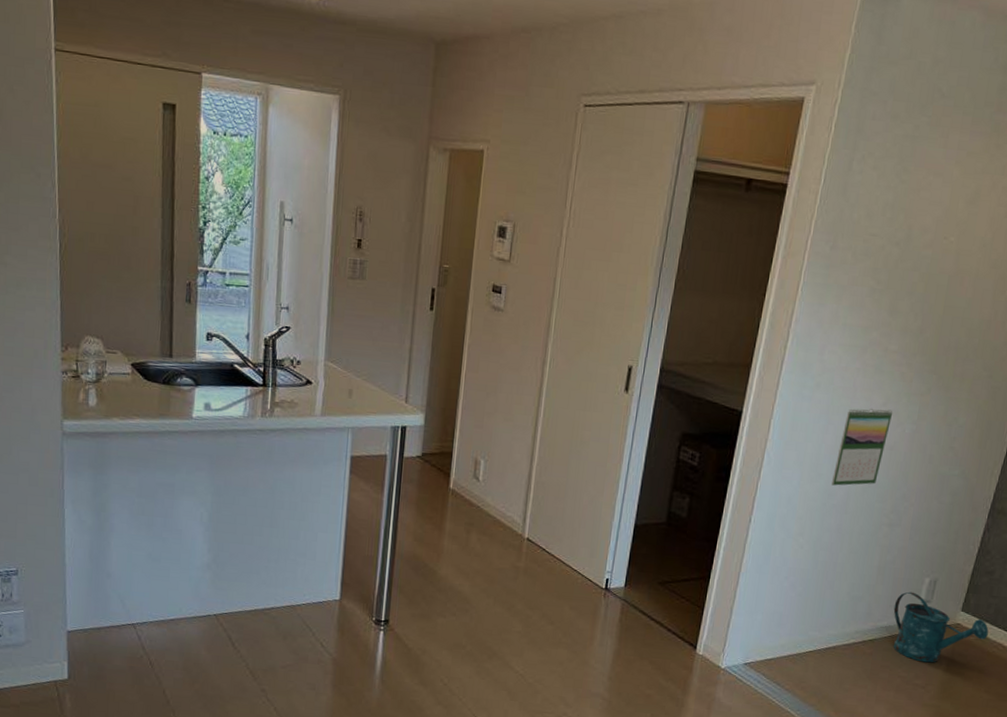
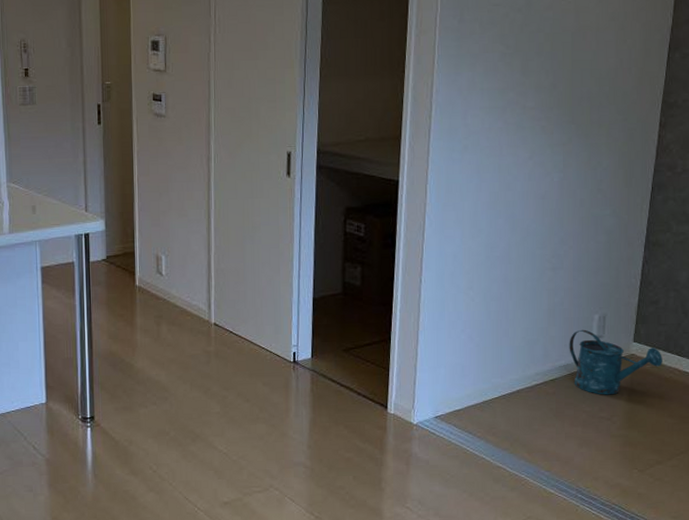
calendar: present [832,408,893,486] -> none [492,162,540,239]

